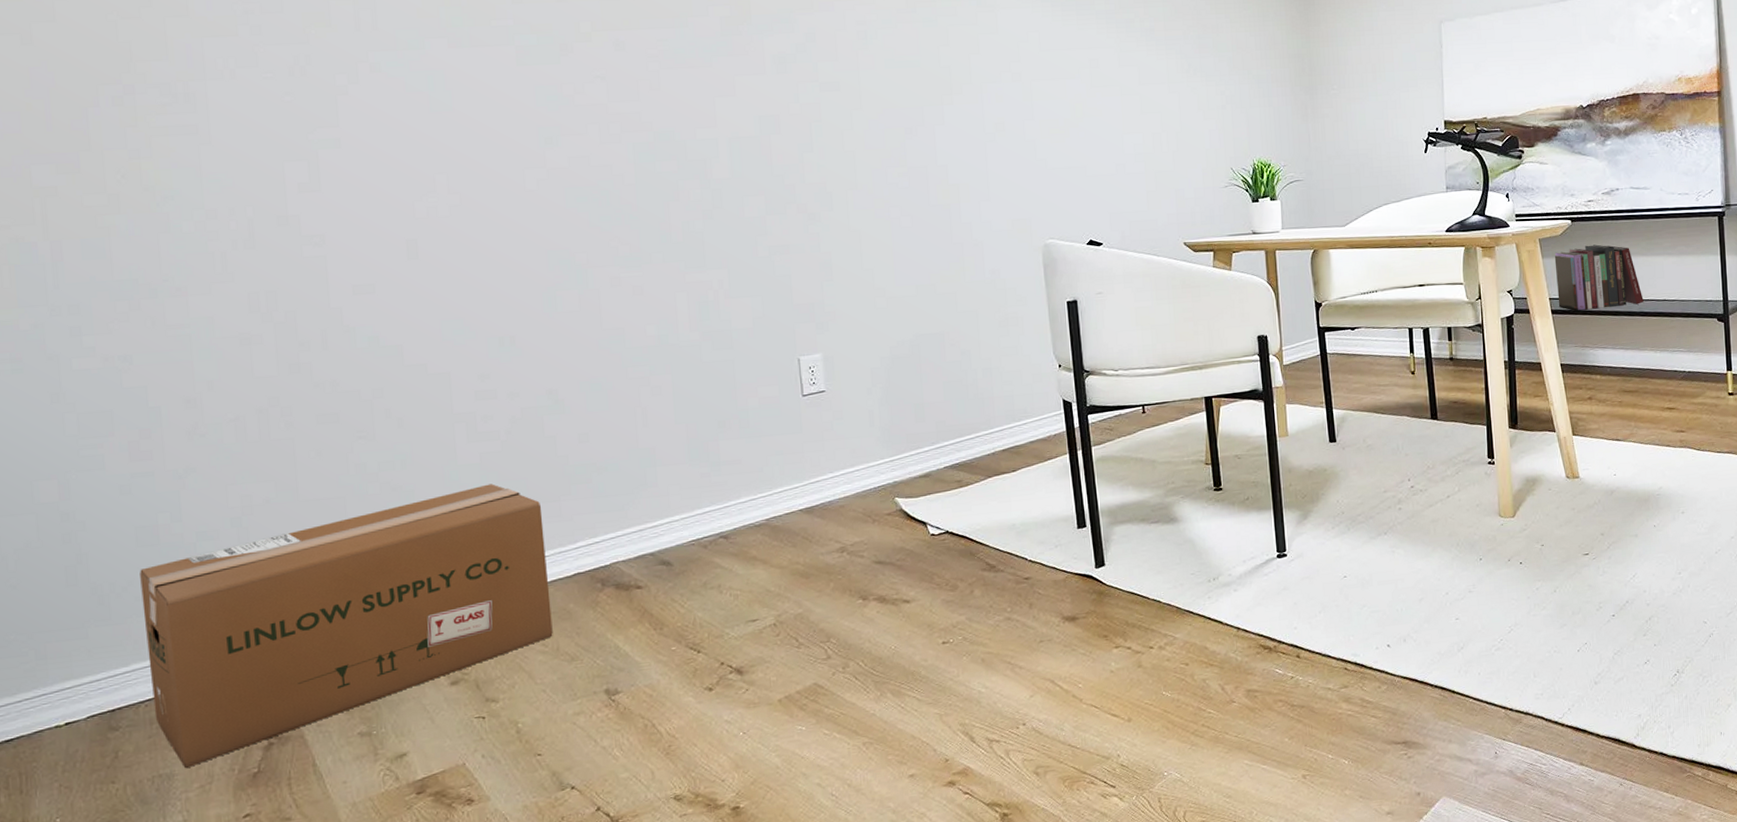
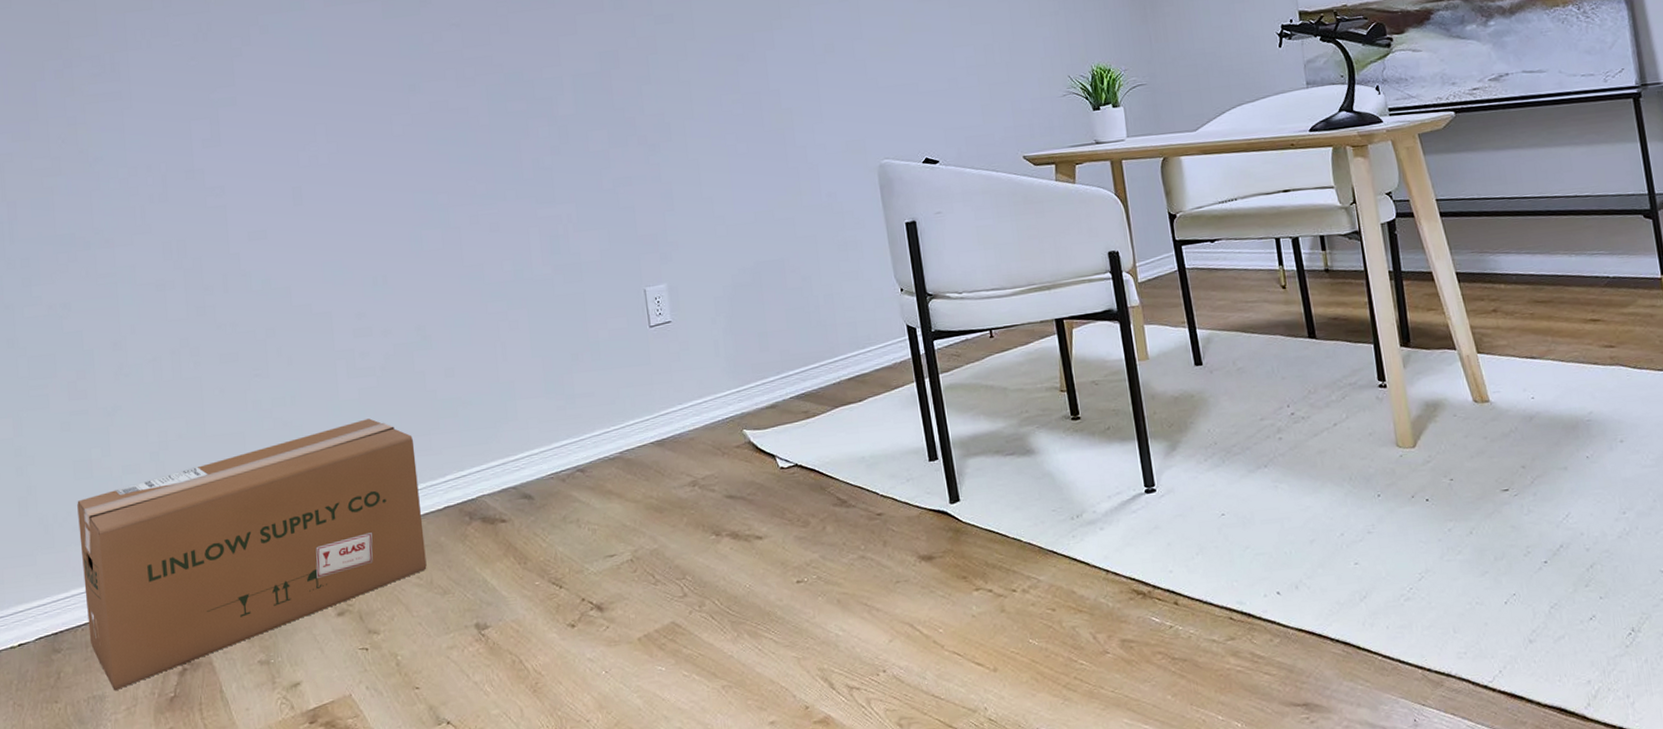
books: present [1554,244,1644,311] -> none [1438,137,1550,213]

